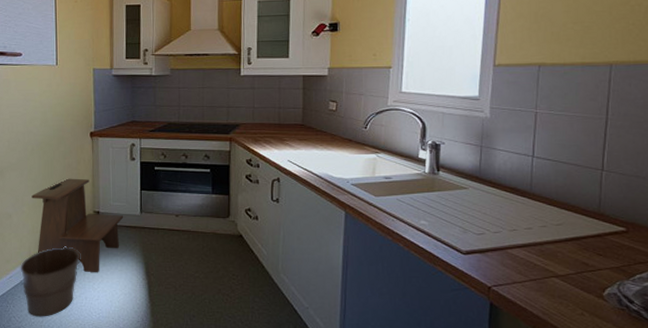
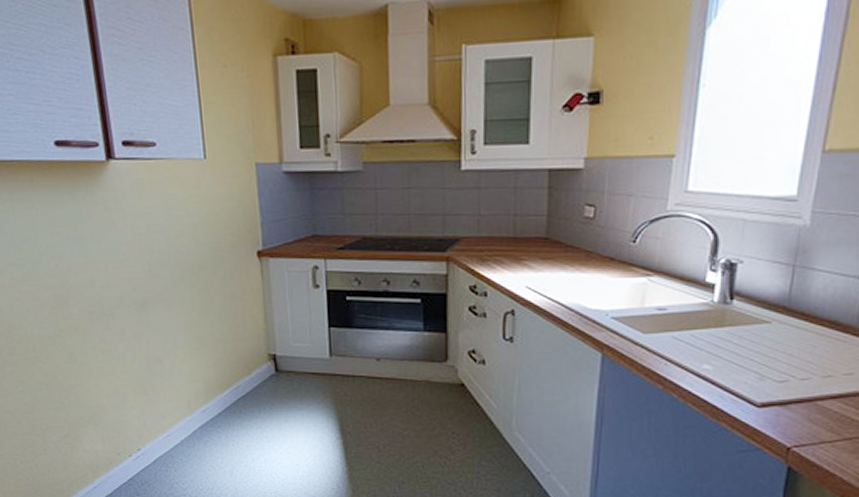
bucket: present [20,246,82,317] -> none [179,398,257,483]
step stool: present [31,178,124,272] -> none [186,312,309,430]

